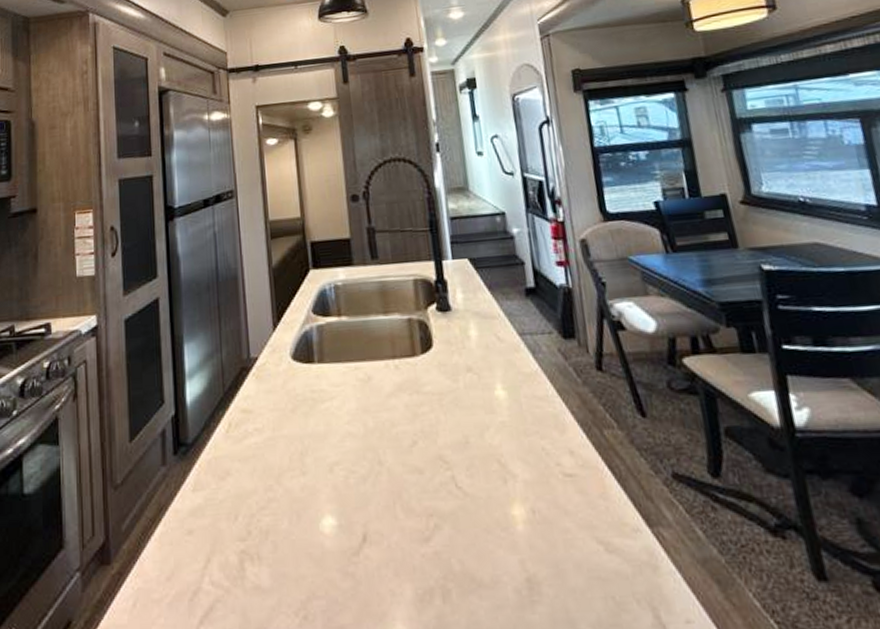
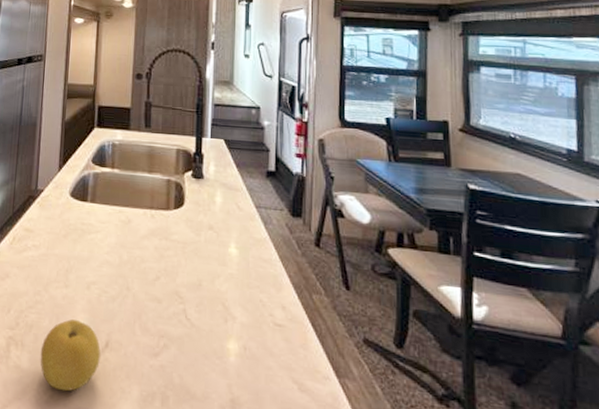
fruit: none [283,514,359,608] -> present [40,319,100,392]

